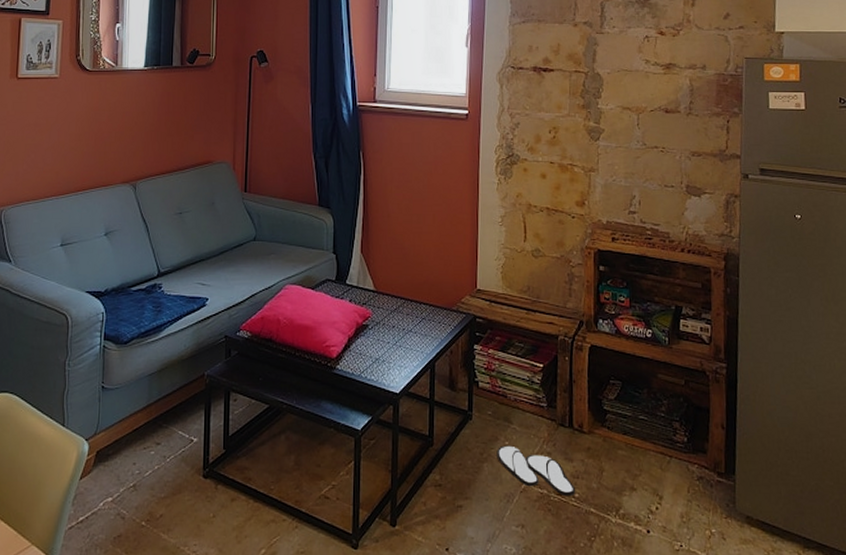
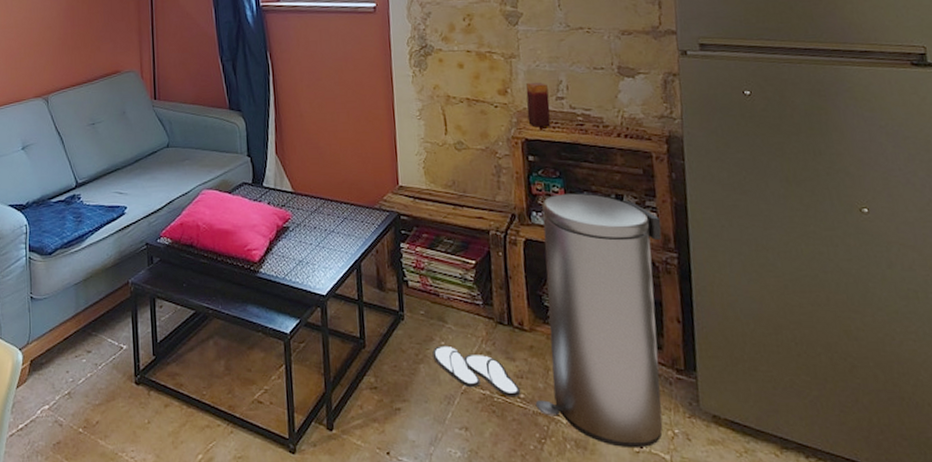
pedal bin: none [588,303,714,547] -> present [535,193,663,449]
candle: none [601,195,623,239] -> present [526,82,551,128]

